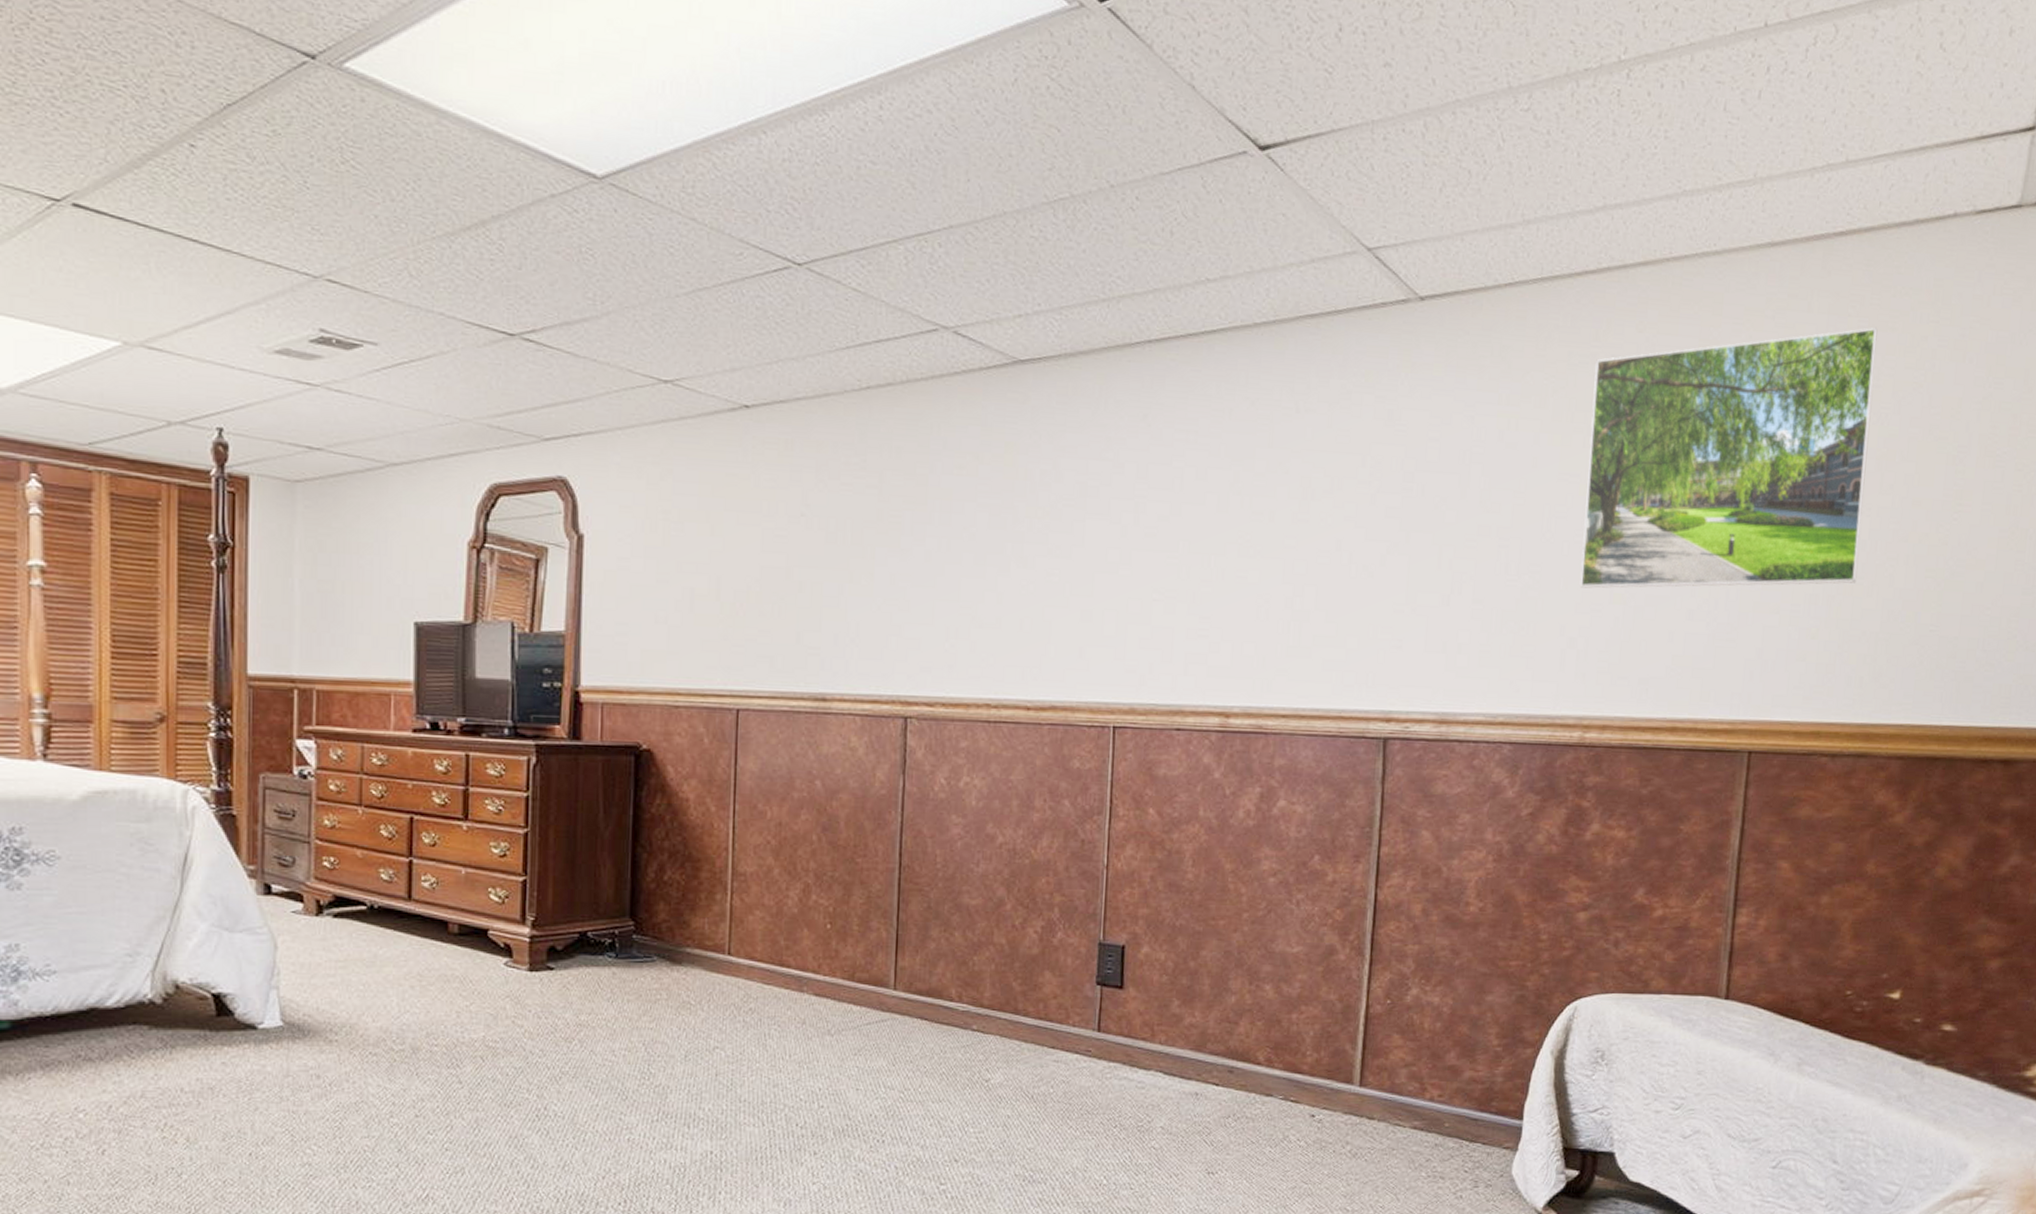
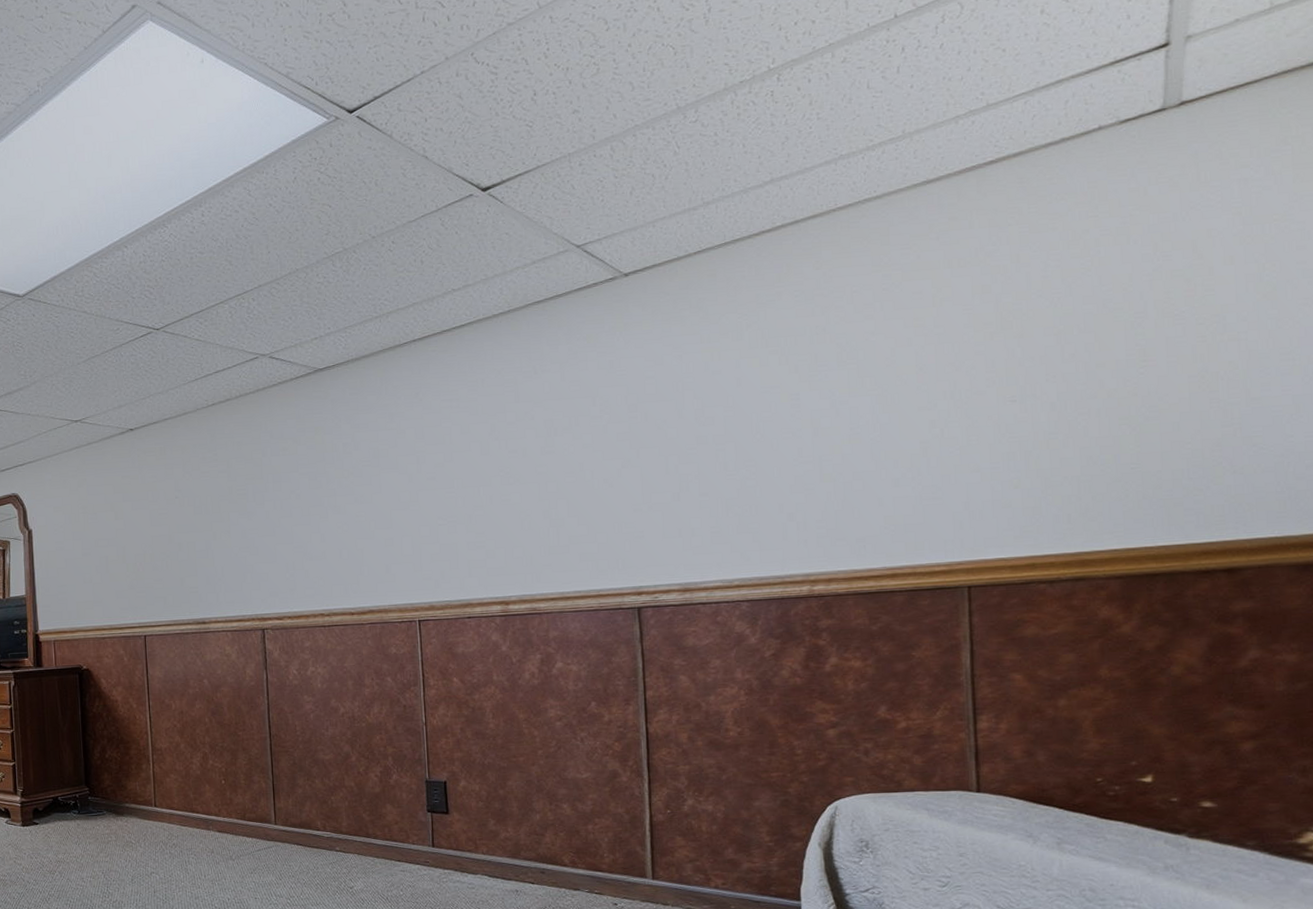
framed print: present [1579,327,1878,589] -> none [781,230,1051,473]

